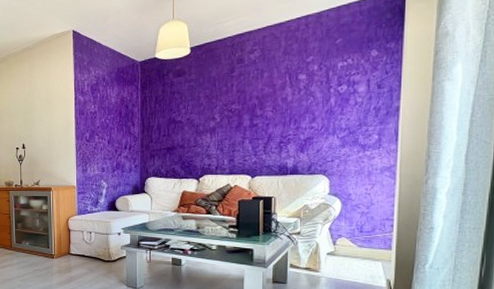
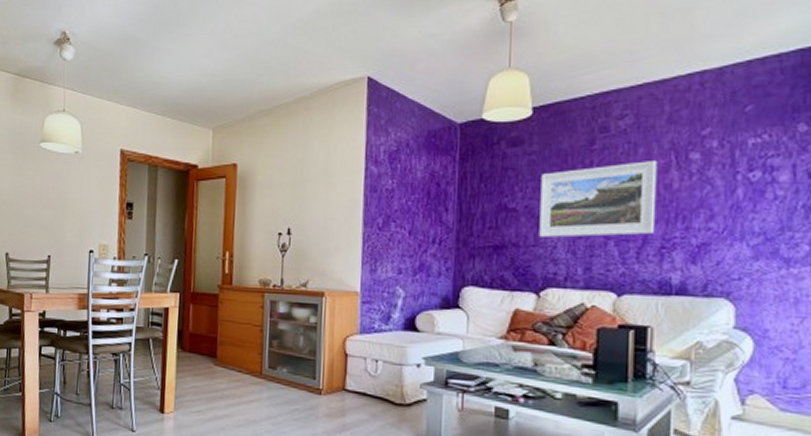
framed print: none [198,82,277,140] -> present [539,161,658,238]

